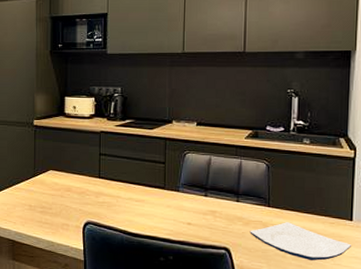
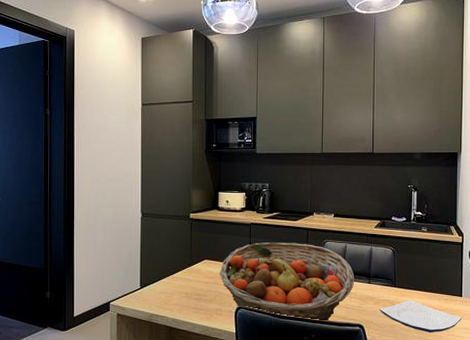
fruit basket: none [66,152,221,243] -> present [219,242,355,322]

